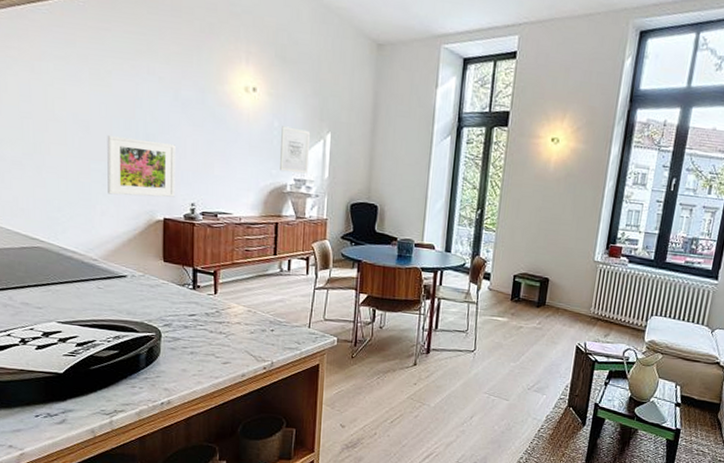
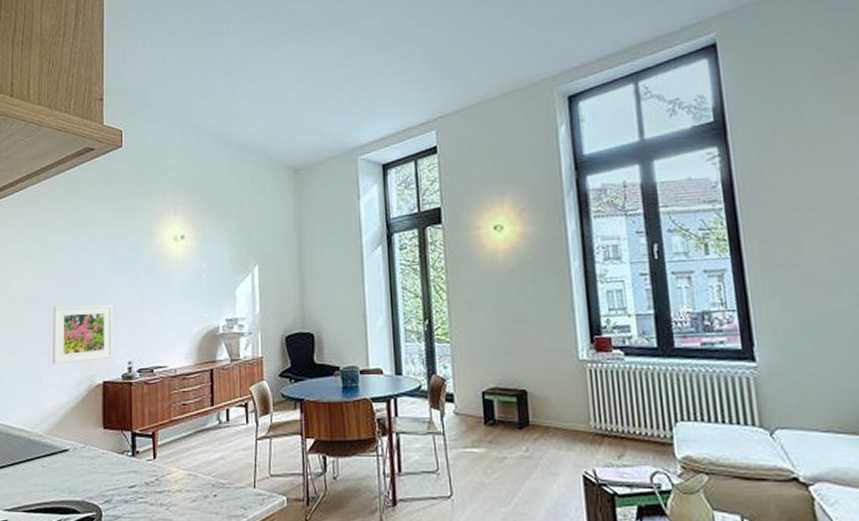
wall art: present [280,126,310,174] -> none [210,267,239,313]

